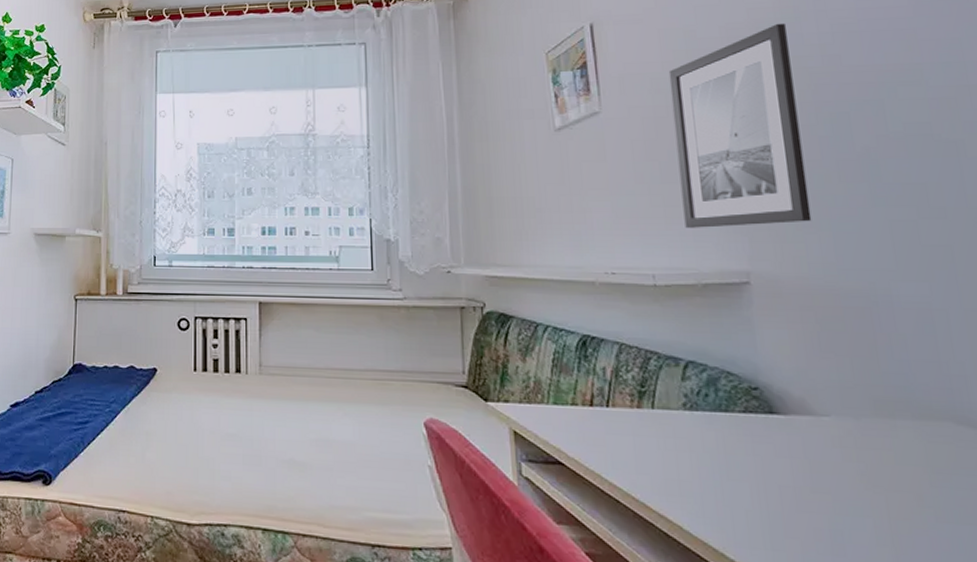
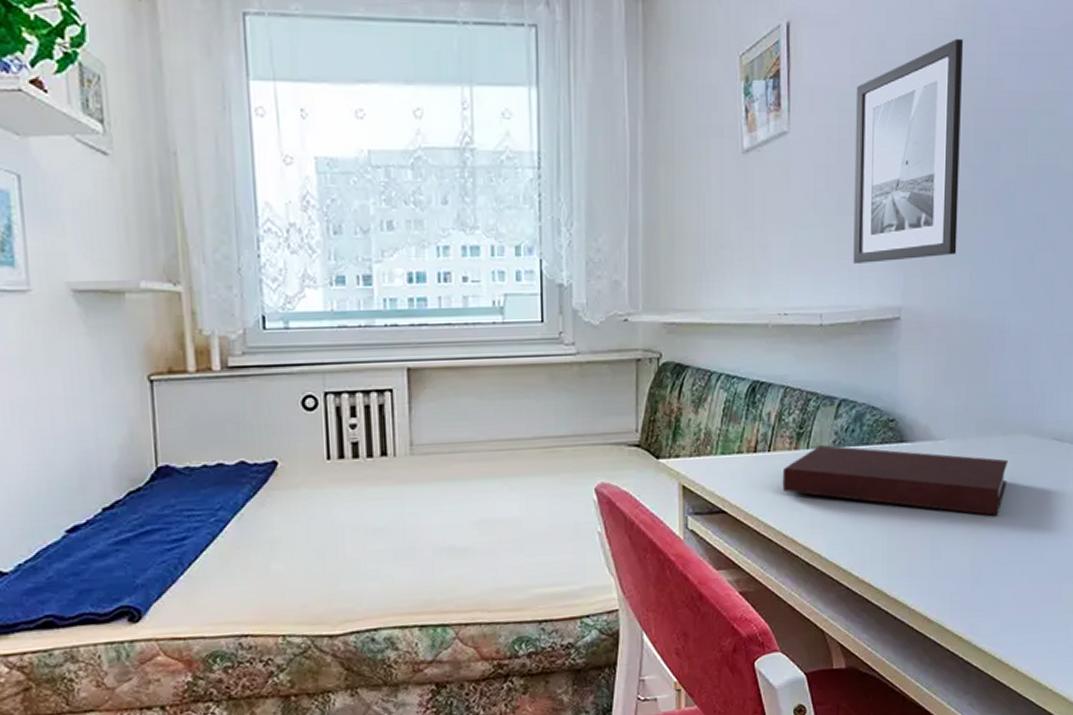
notebook: none [625,407,931,515] -> present [782,445,1009,516]

